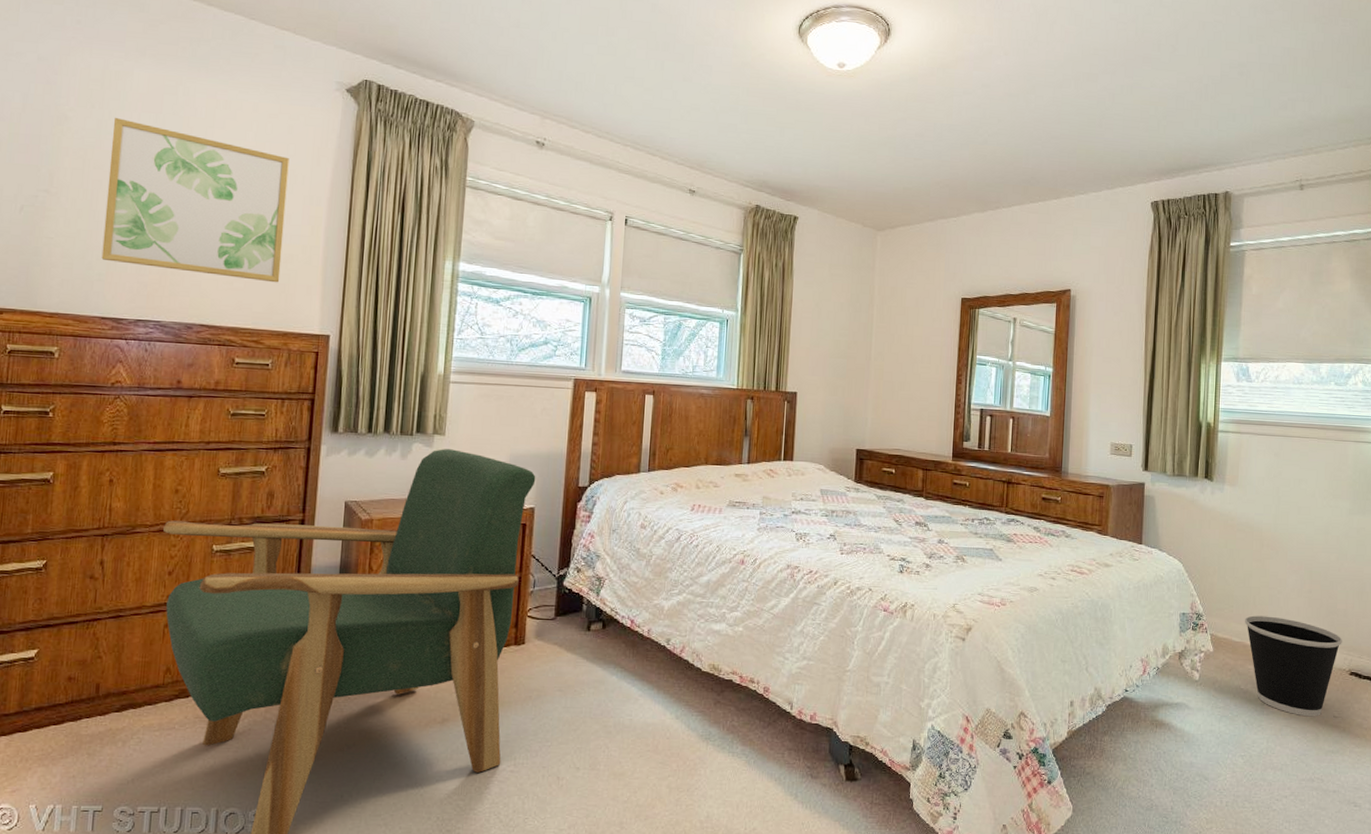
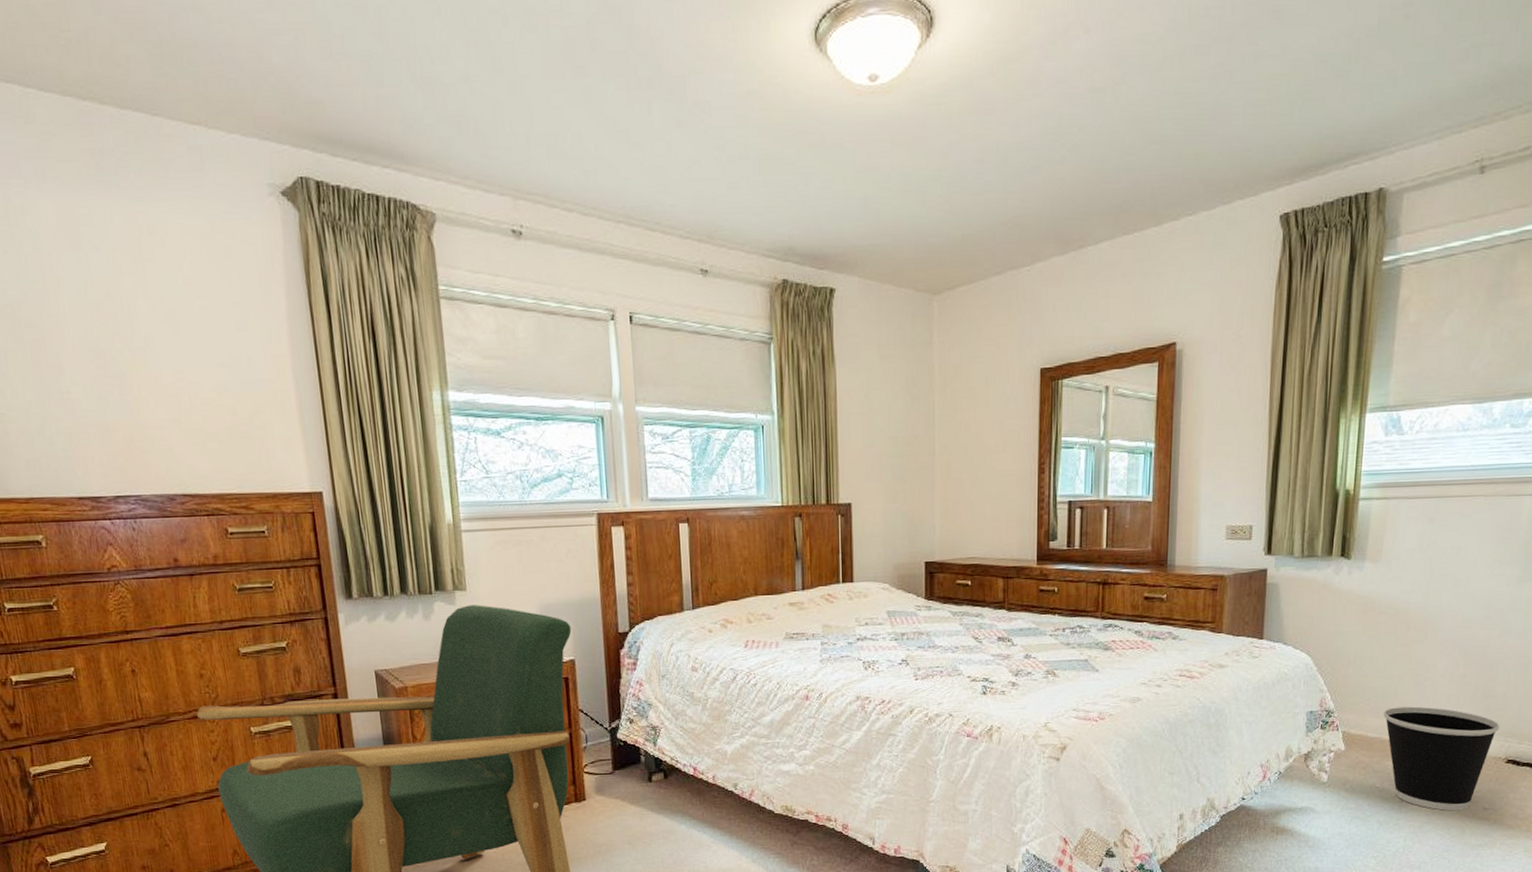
wall art: present [101,118,289,283] -> none [33,262,256,439]

